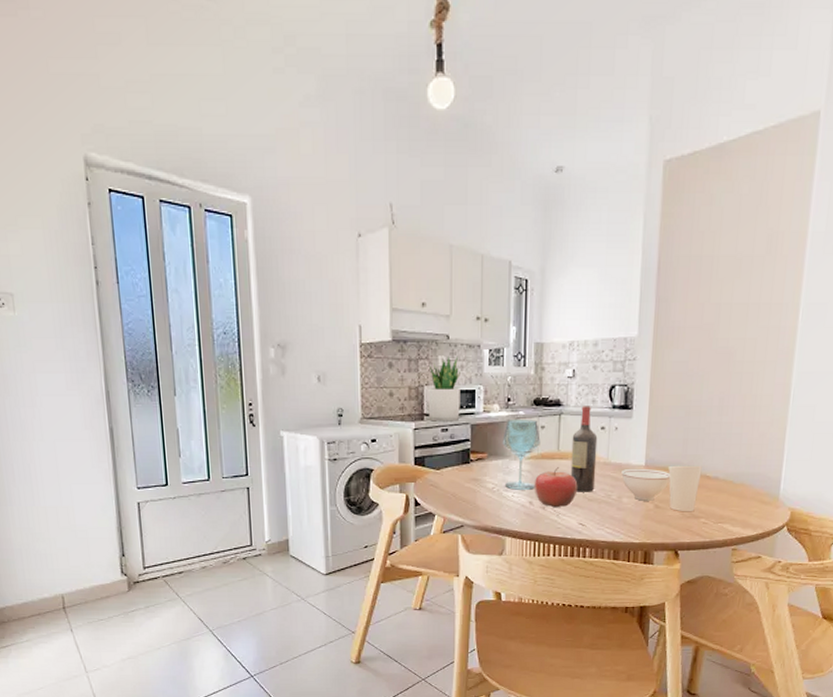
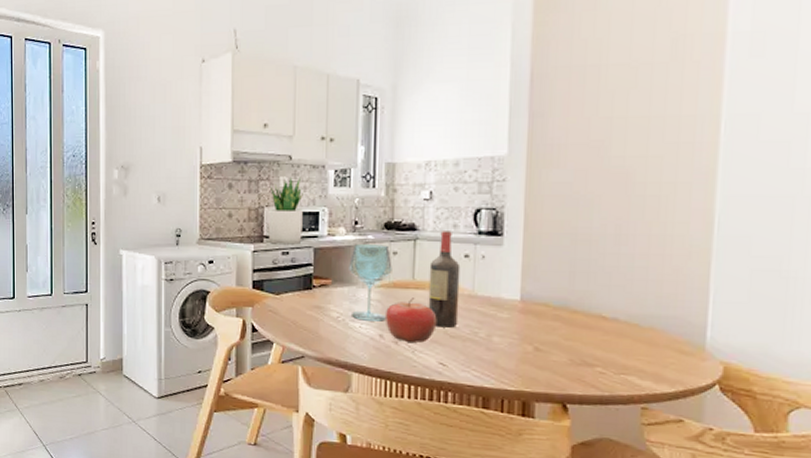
bowl: present [621,468,671,501] -> none [491,302,554,342]
cup: present [668,465,702,512] -> none [551,301,596,359]

